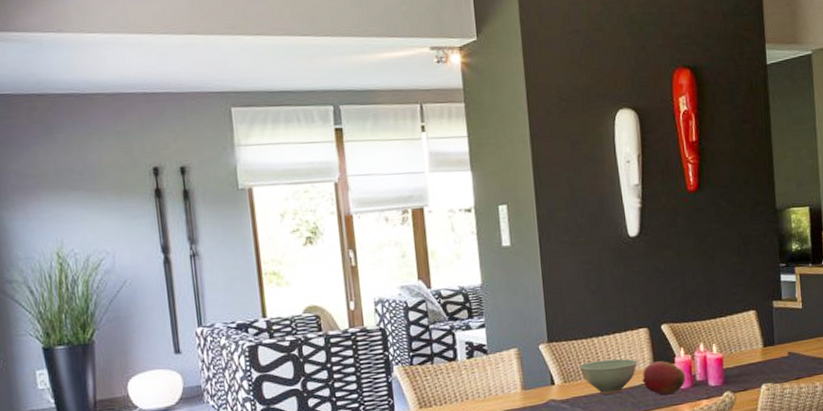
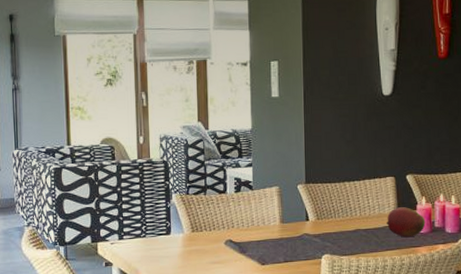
bowl: present [579,358,638,395] -> none [331,202,384,234]

